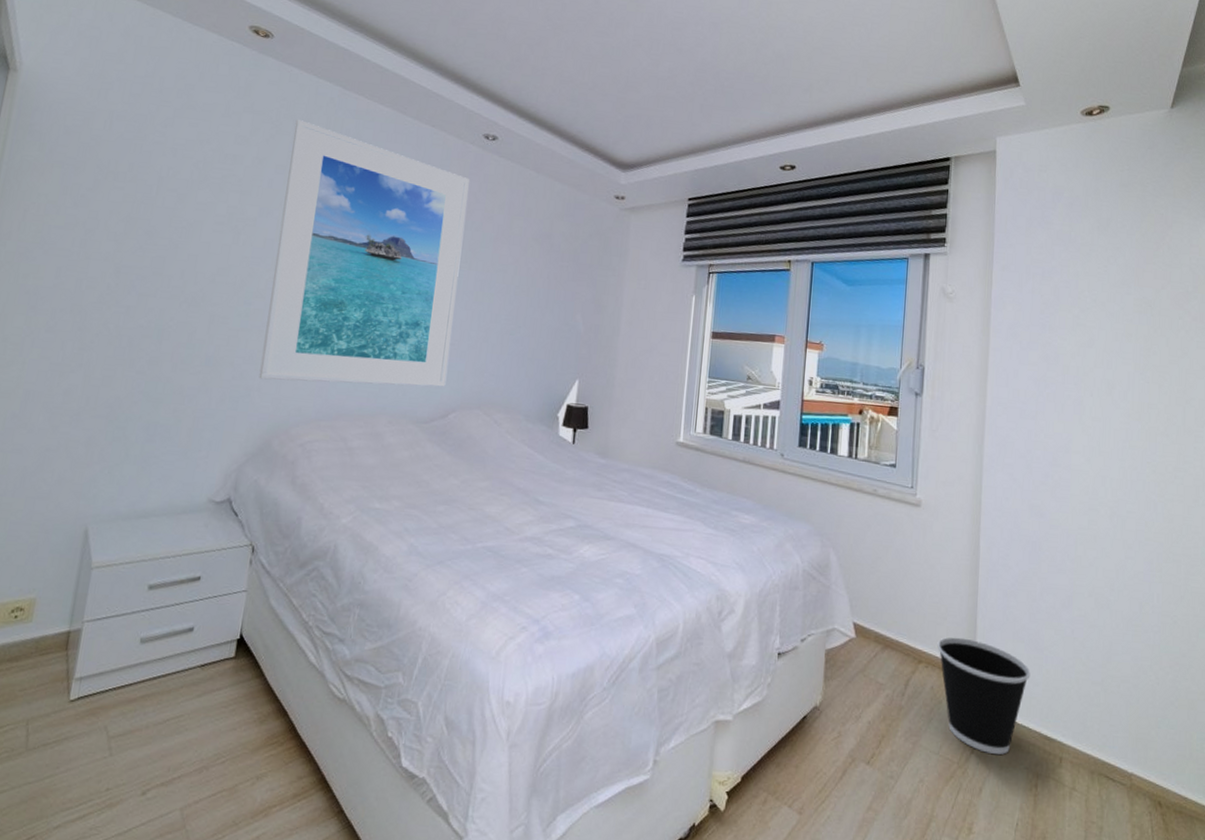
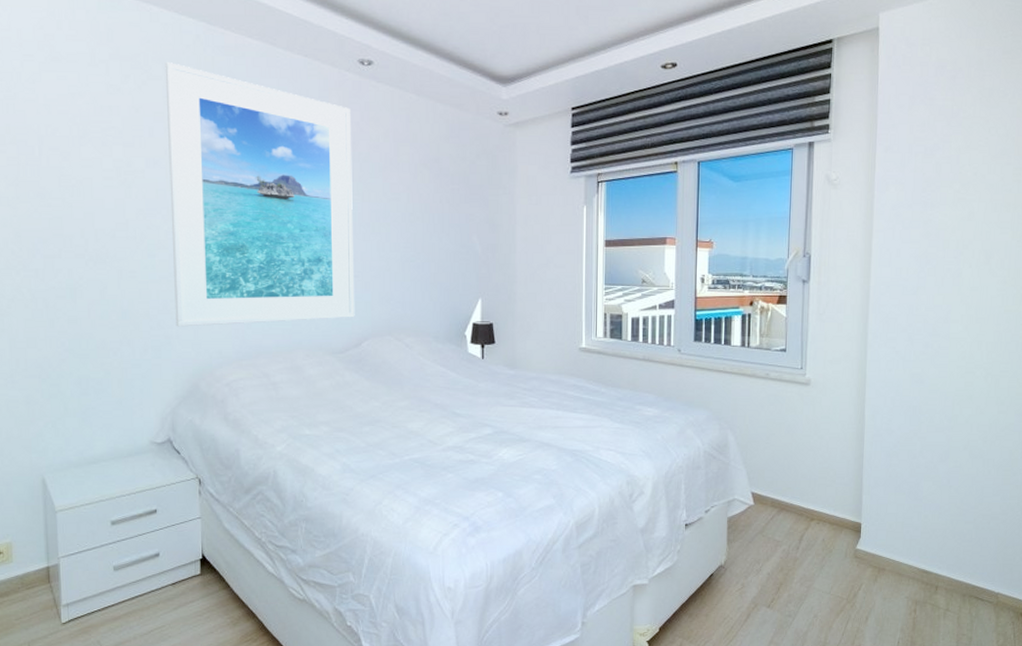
wastebasket: present [937,637,1031,755] -> none [827,496,911,589]

